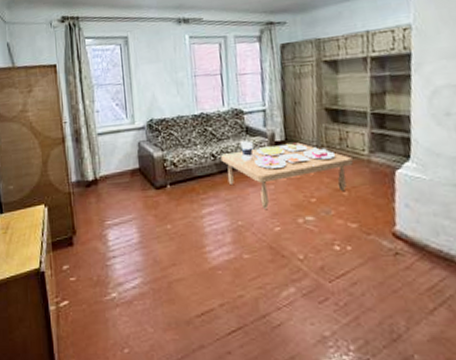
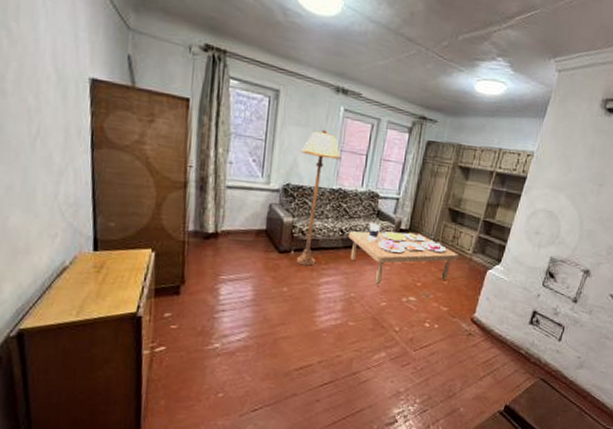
floor lamp: none [156,61,197,199] -> present [296,130,341,266]

